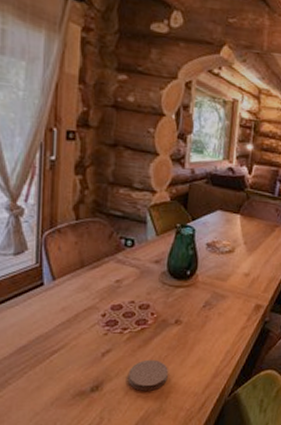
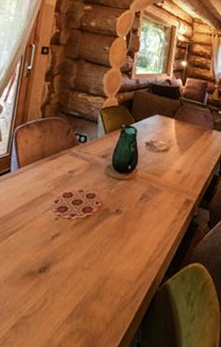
coaster: present [128,359,168,391] -> none [72,245,107,276]

